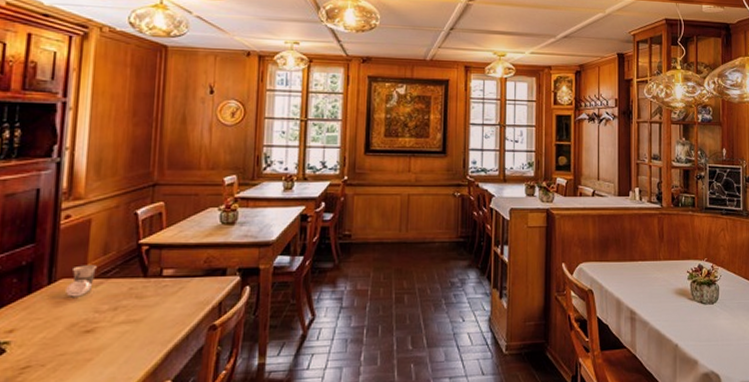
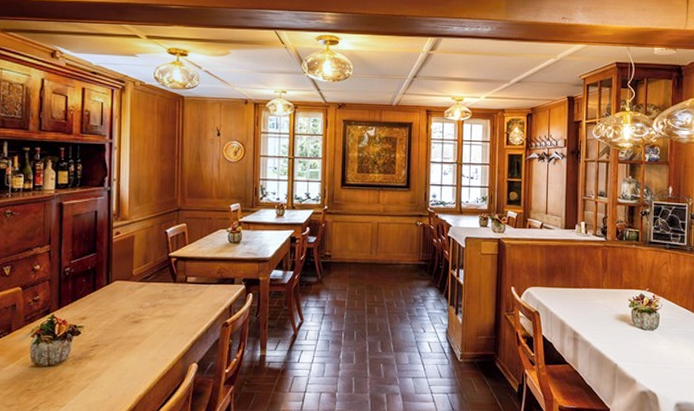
cup: present [66,265,97,297] -> none [119,271,140,295]

